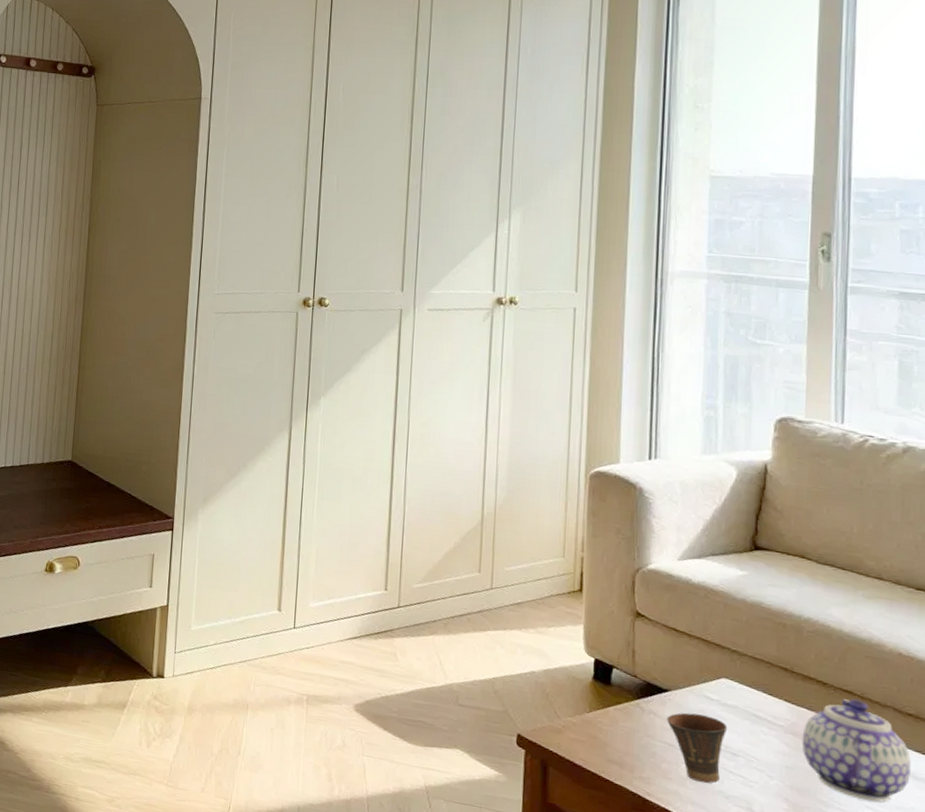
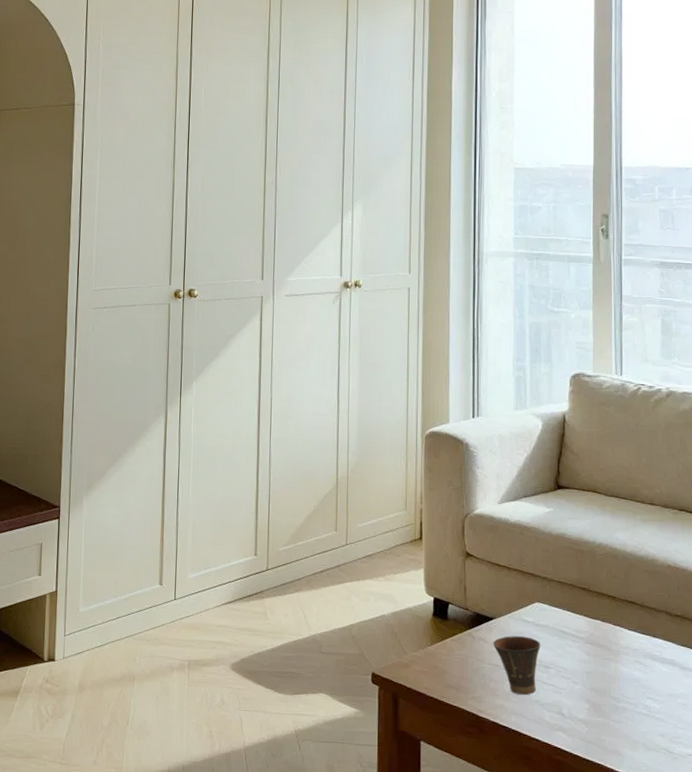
teapot: present [801,699,911,802] -> none [598,608,679,693]

